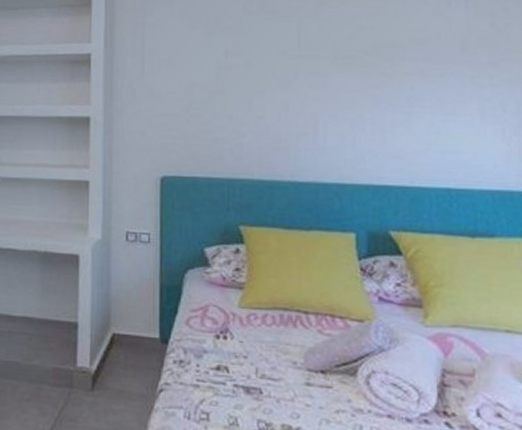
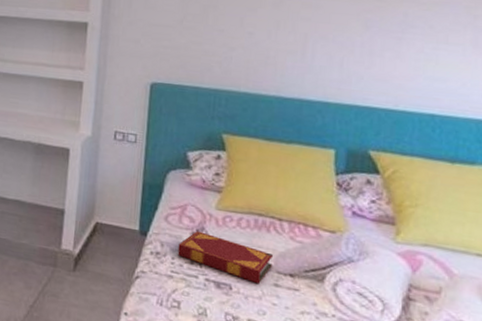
hardback book: none [202,333,303,385] -> present [177,231,274,285]

